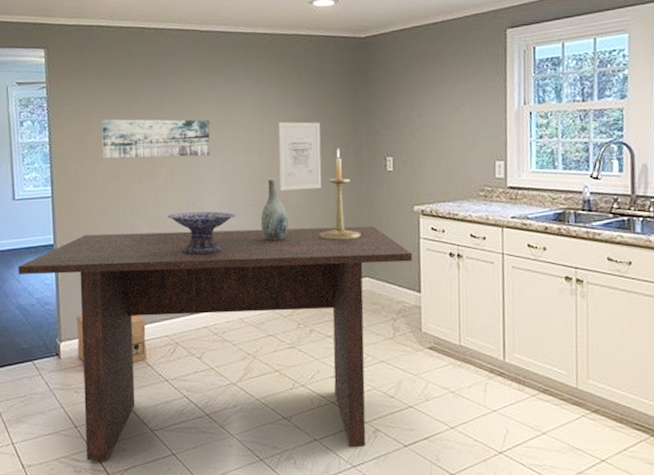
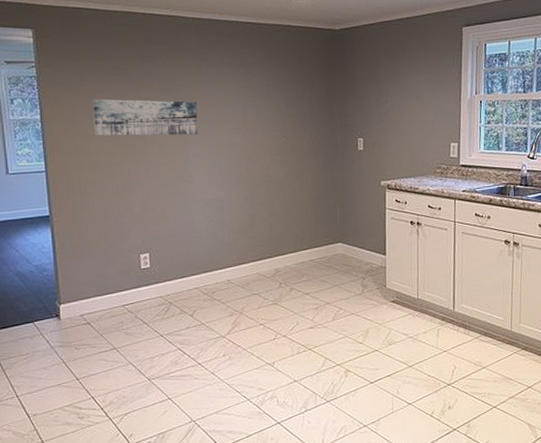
dining table: present [18,226,413,460] -> none [15,198,380,408]
cardboard box: present [76,315,146,362] -> none [74,279,142,322]
decorative bowl: present [168,211,236,255] -> none [159,185,223,224]
vase: present [260,178,288,241] -> none [245,155,271,211]
wall art: present [278,121,322,191] -> none [260,104,301,167]
candlestick: present [319,148,361,241] -> none [298,129,335,211]

